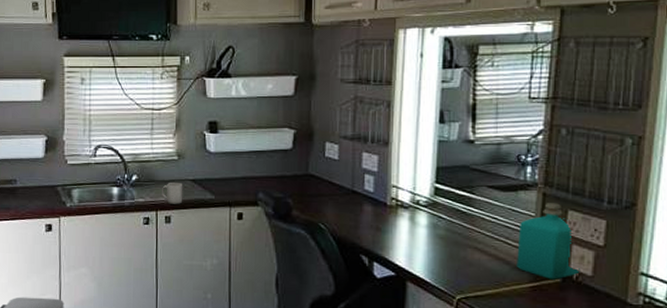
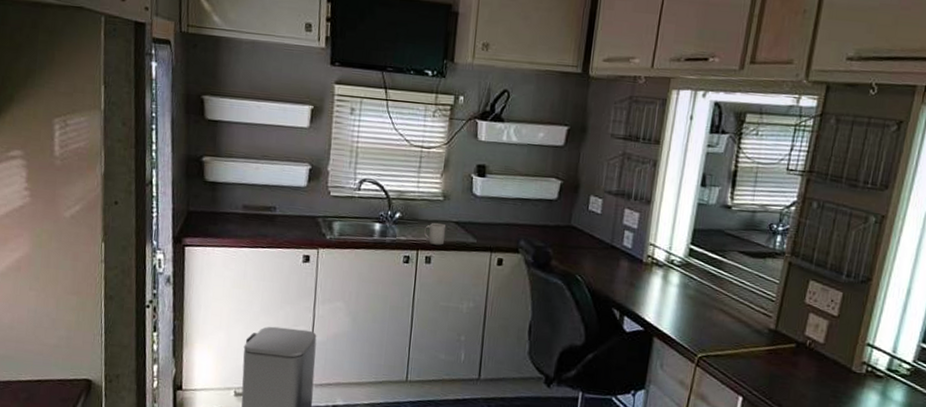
soap bottle: present [517,203,580,280] -> none [757,272,814,345]

